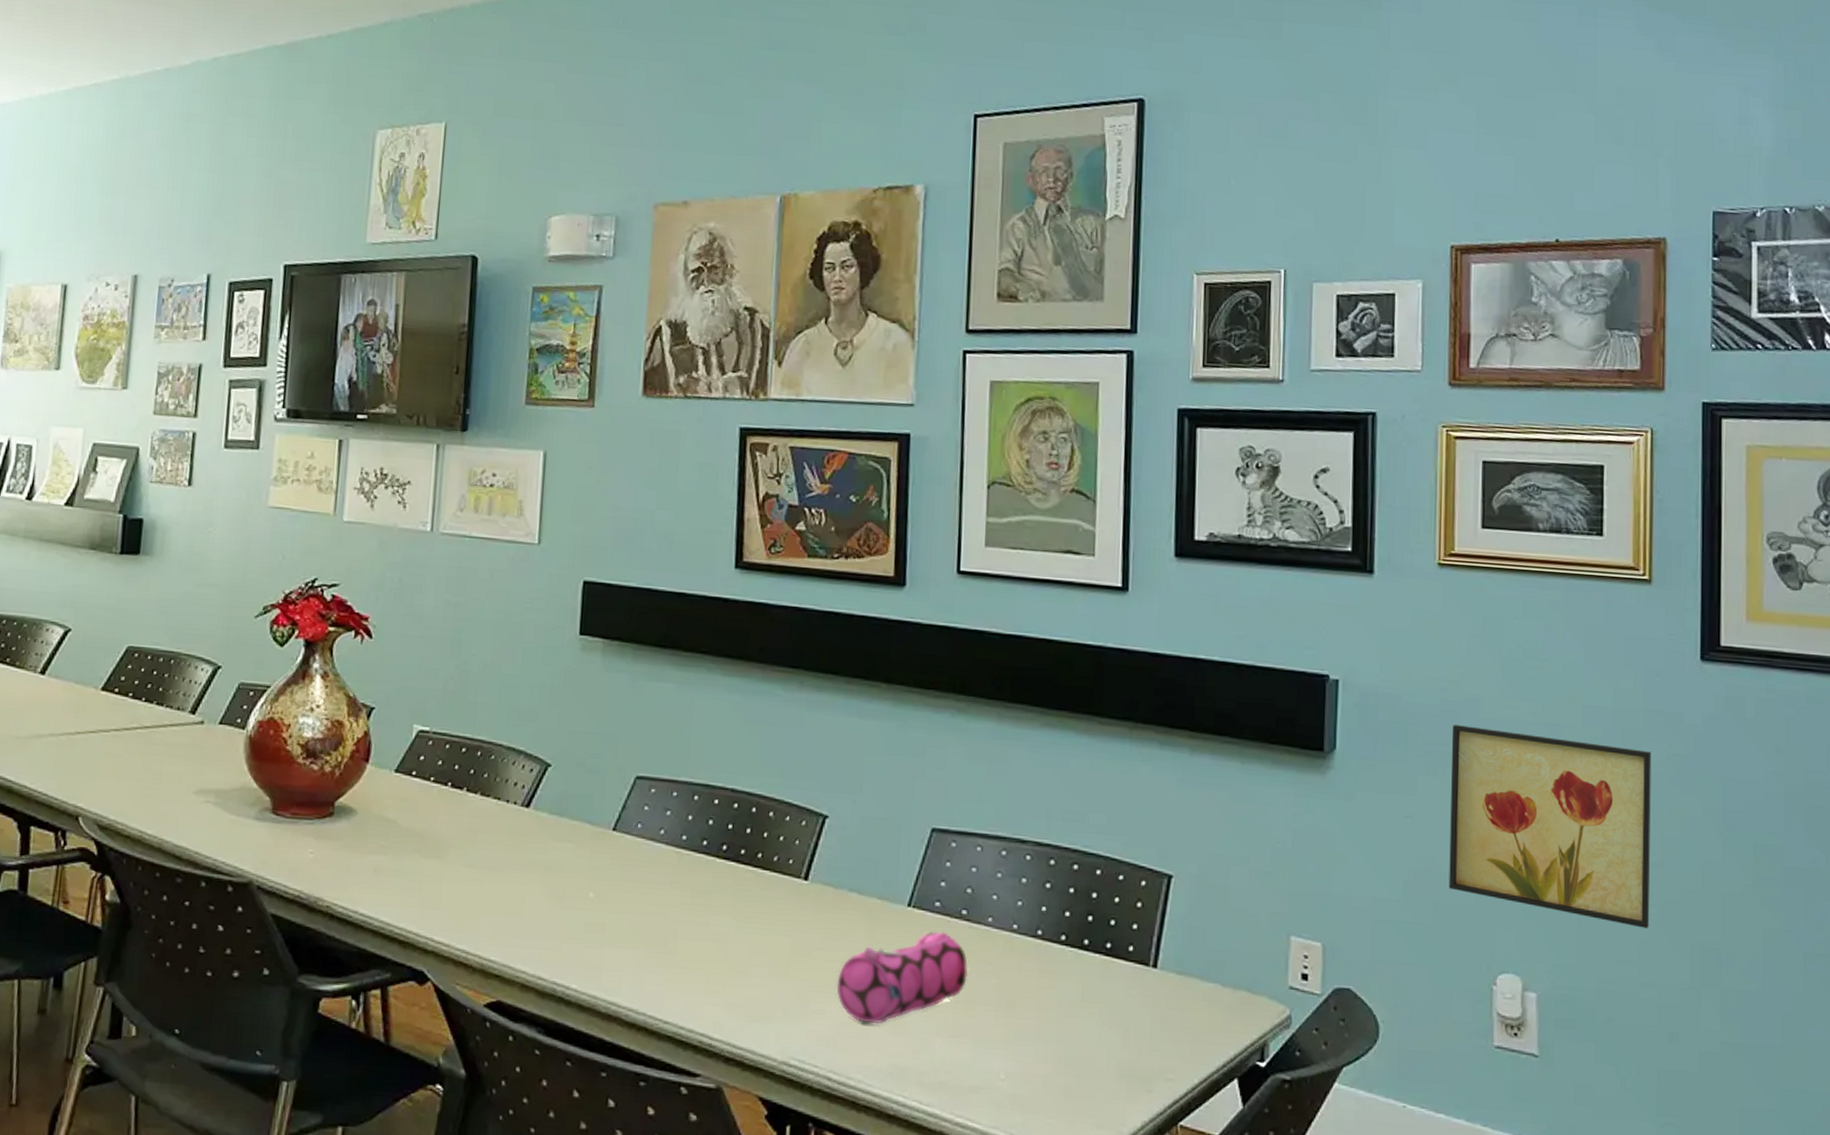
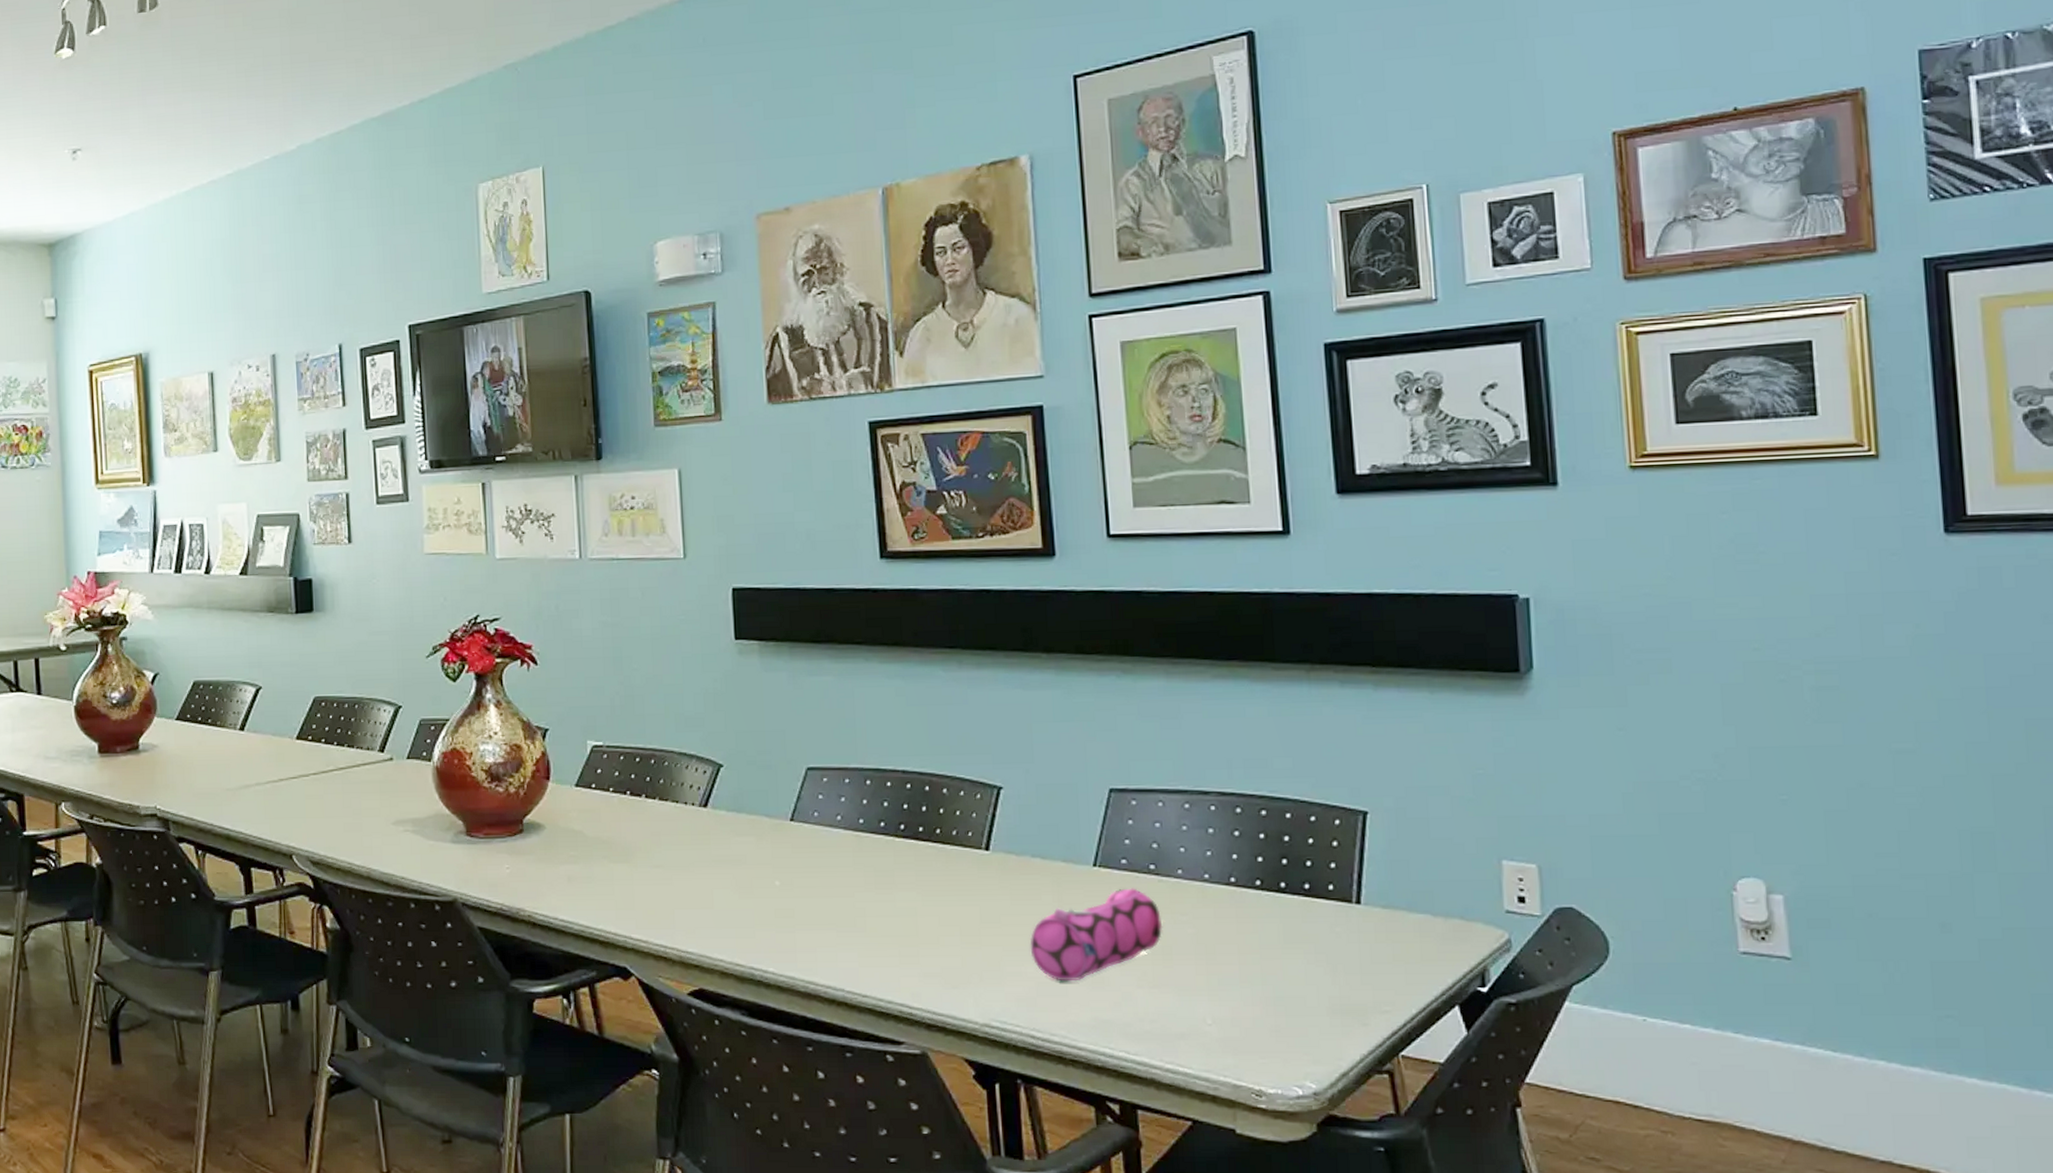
wall art: present [1448,725,1652,928] -> none [1661,629,1908,818]

